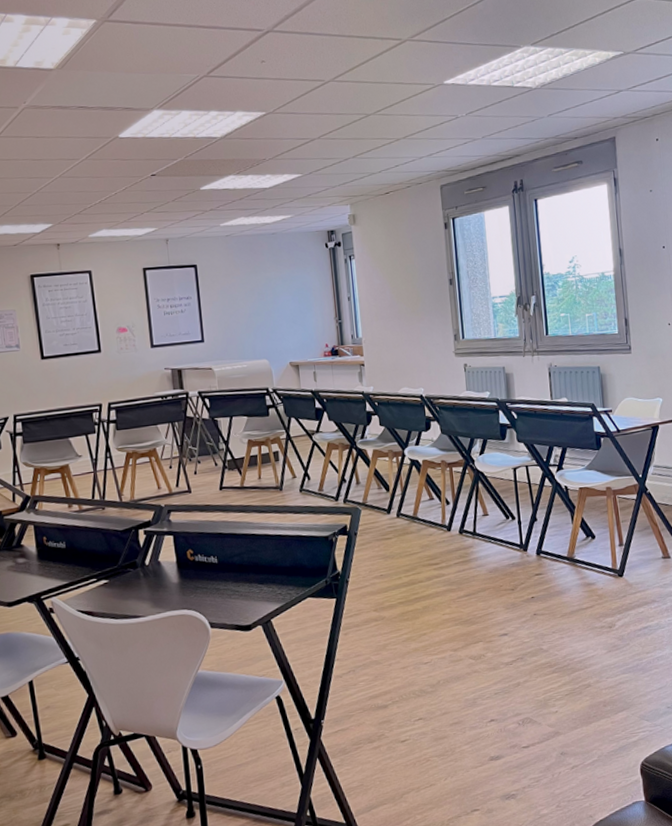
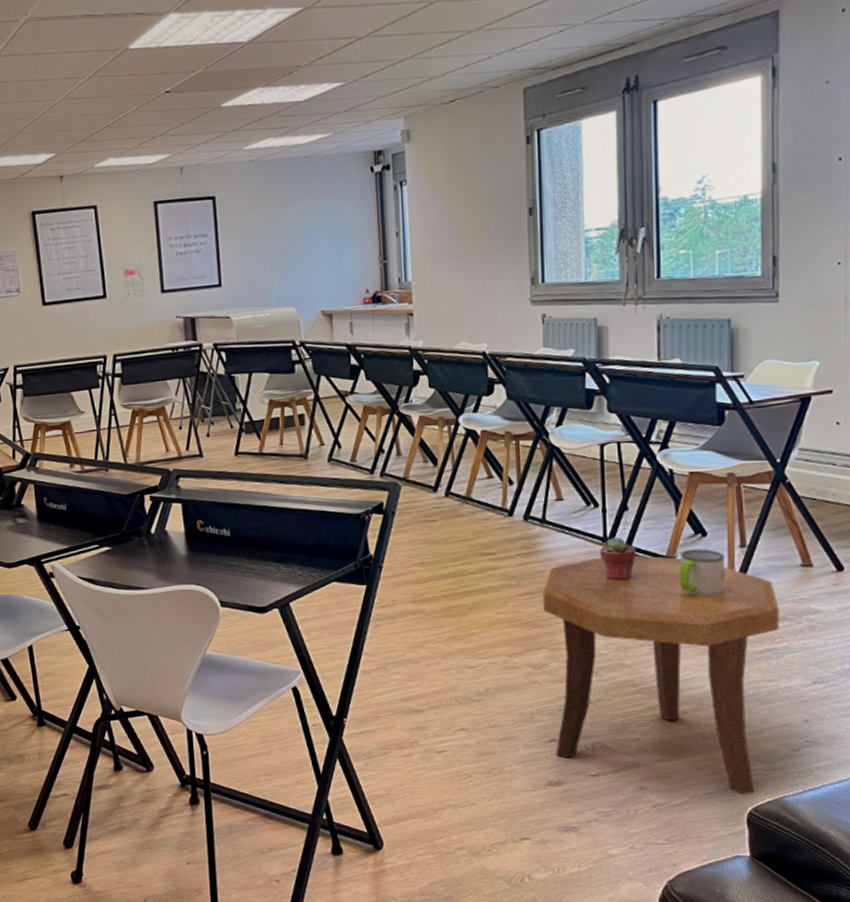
side table: none [477,557,652,750] -> present [542,556,779,795]
potted succulent: none [518,543,546,580] -> present [600,537,637,581]
mug: none [577,549,611,588] -> present [679,548,725,596]

